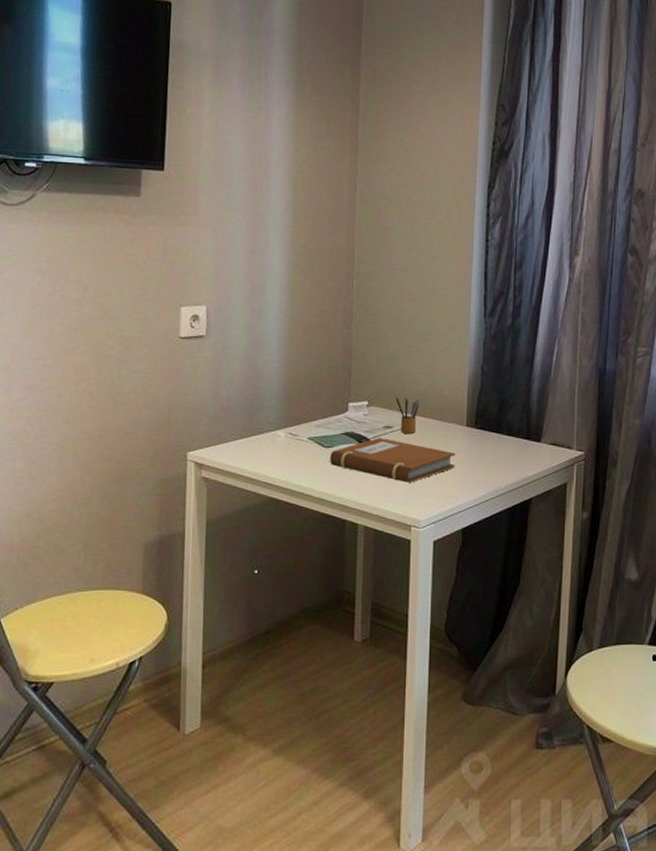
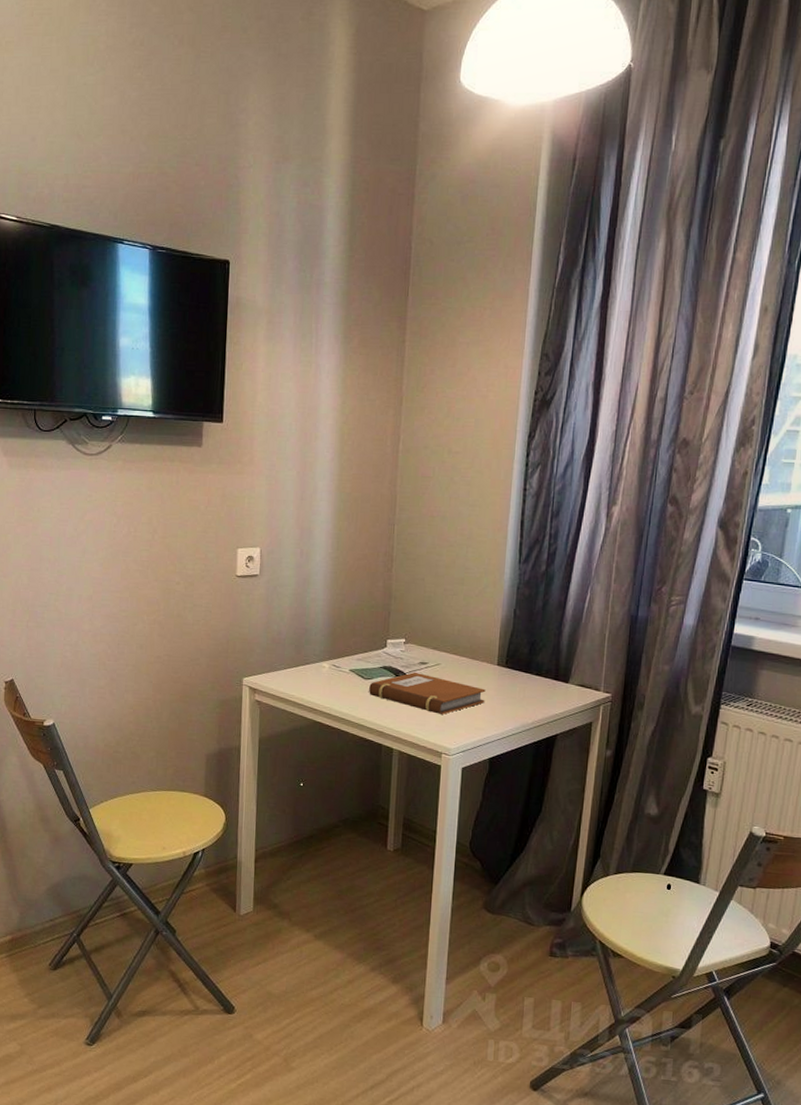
pencil box: present [395,396,420,433] -> none [431,635,454,670]

